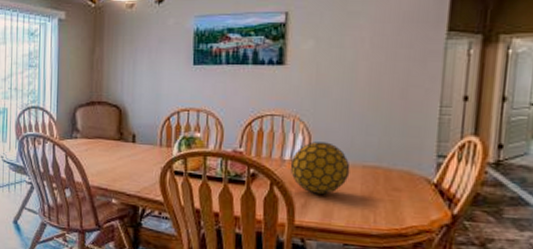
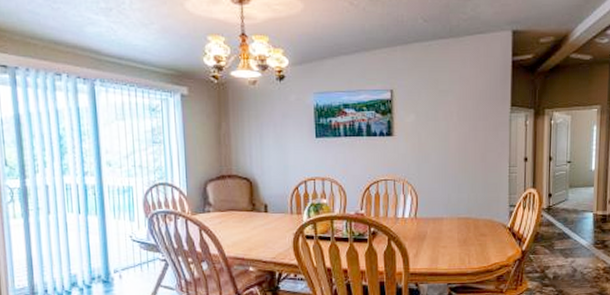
decorative ball: present [290,142,350,195] -> none [403,200,449,245]

